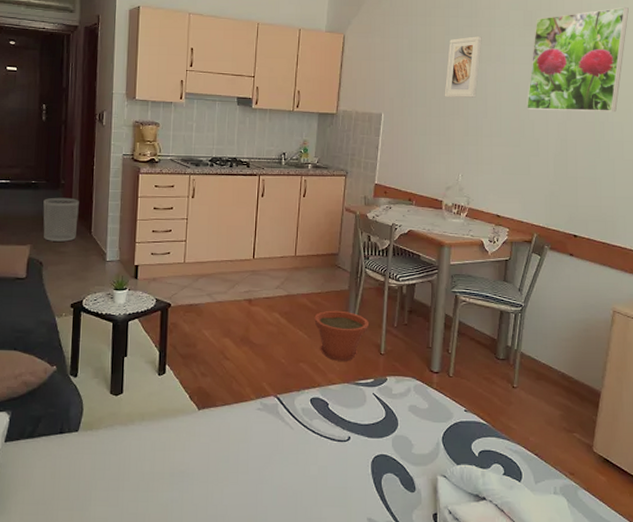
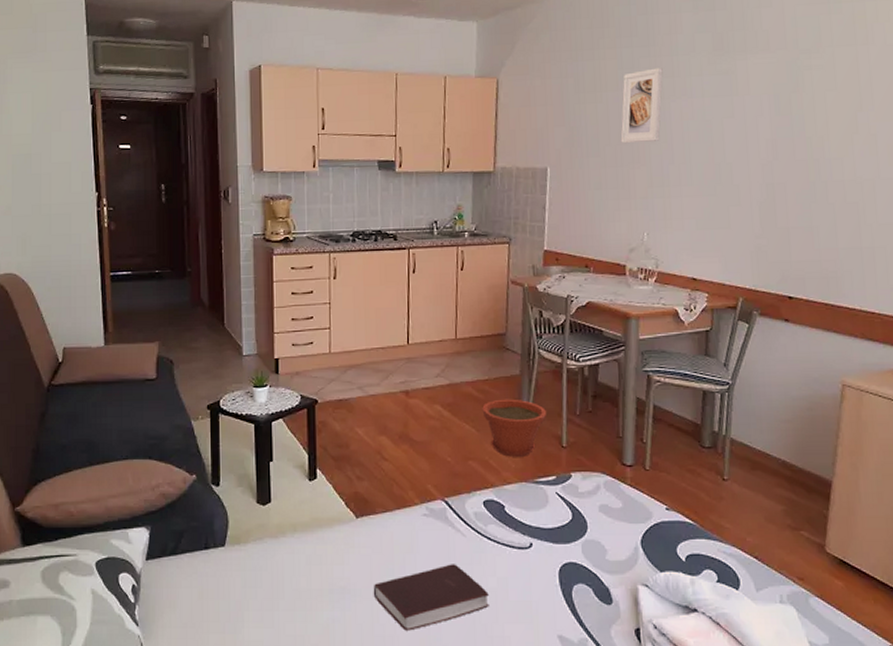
waste bin: present [43,197,79,242] -> none [169,287,209,337]
book: none [209,453,310,511] -> present [373,564,489,631]
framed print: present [526,6,629,113] -> none [721,17,844,150]

